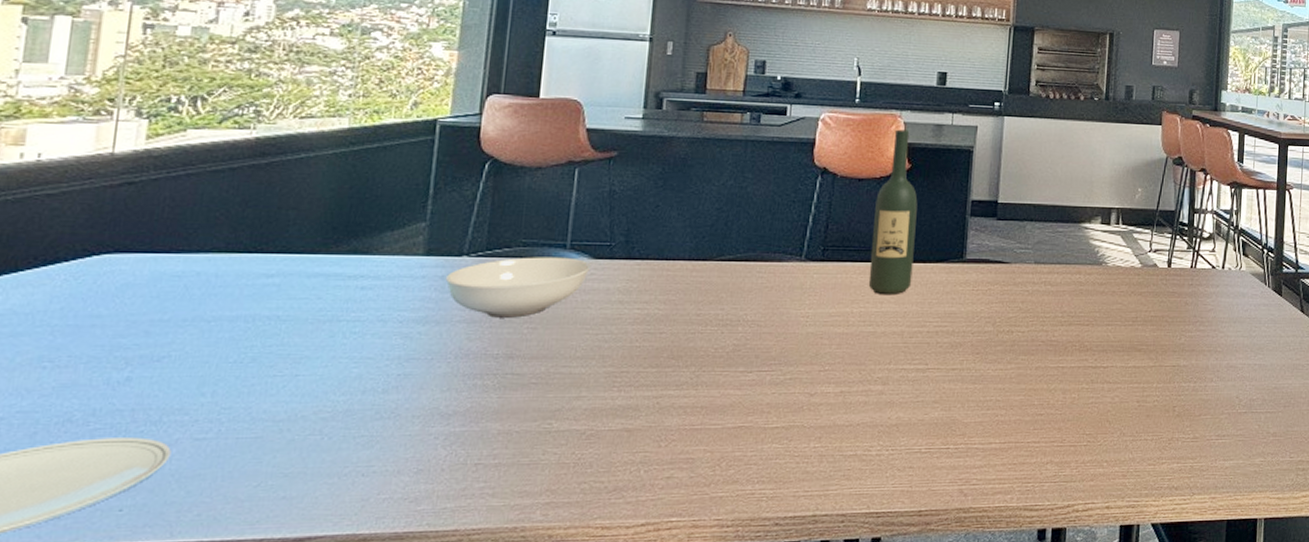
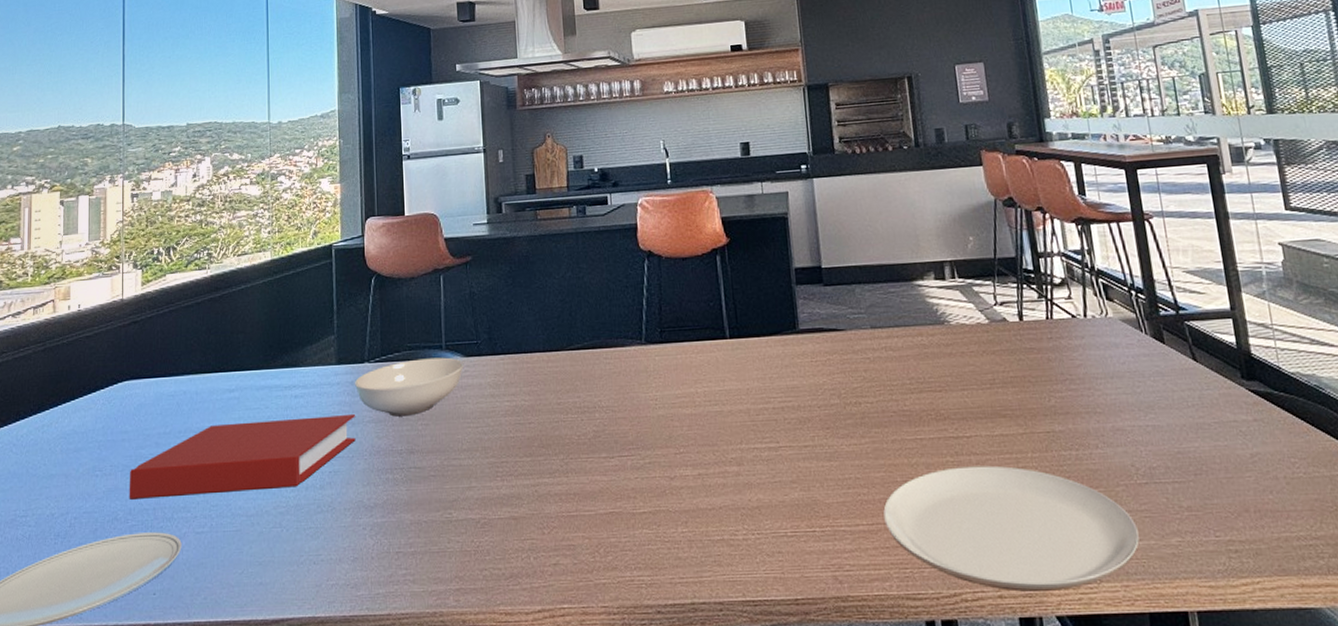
book: none [93,312,441,398] -> present [129,415,356,499]
wine bottle: present [868,129,918,296] -> none [701,204,750,373]
plate: none [1016,393,1231,504] -> present [883,465,1139,593]

